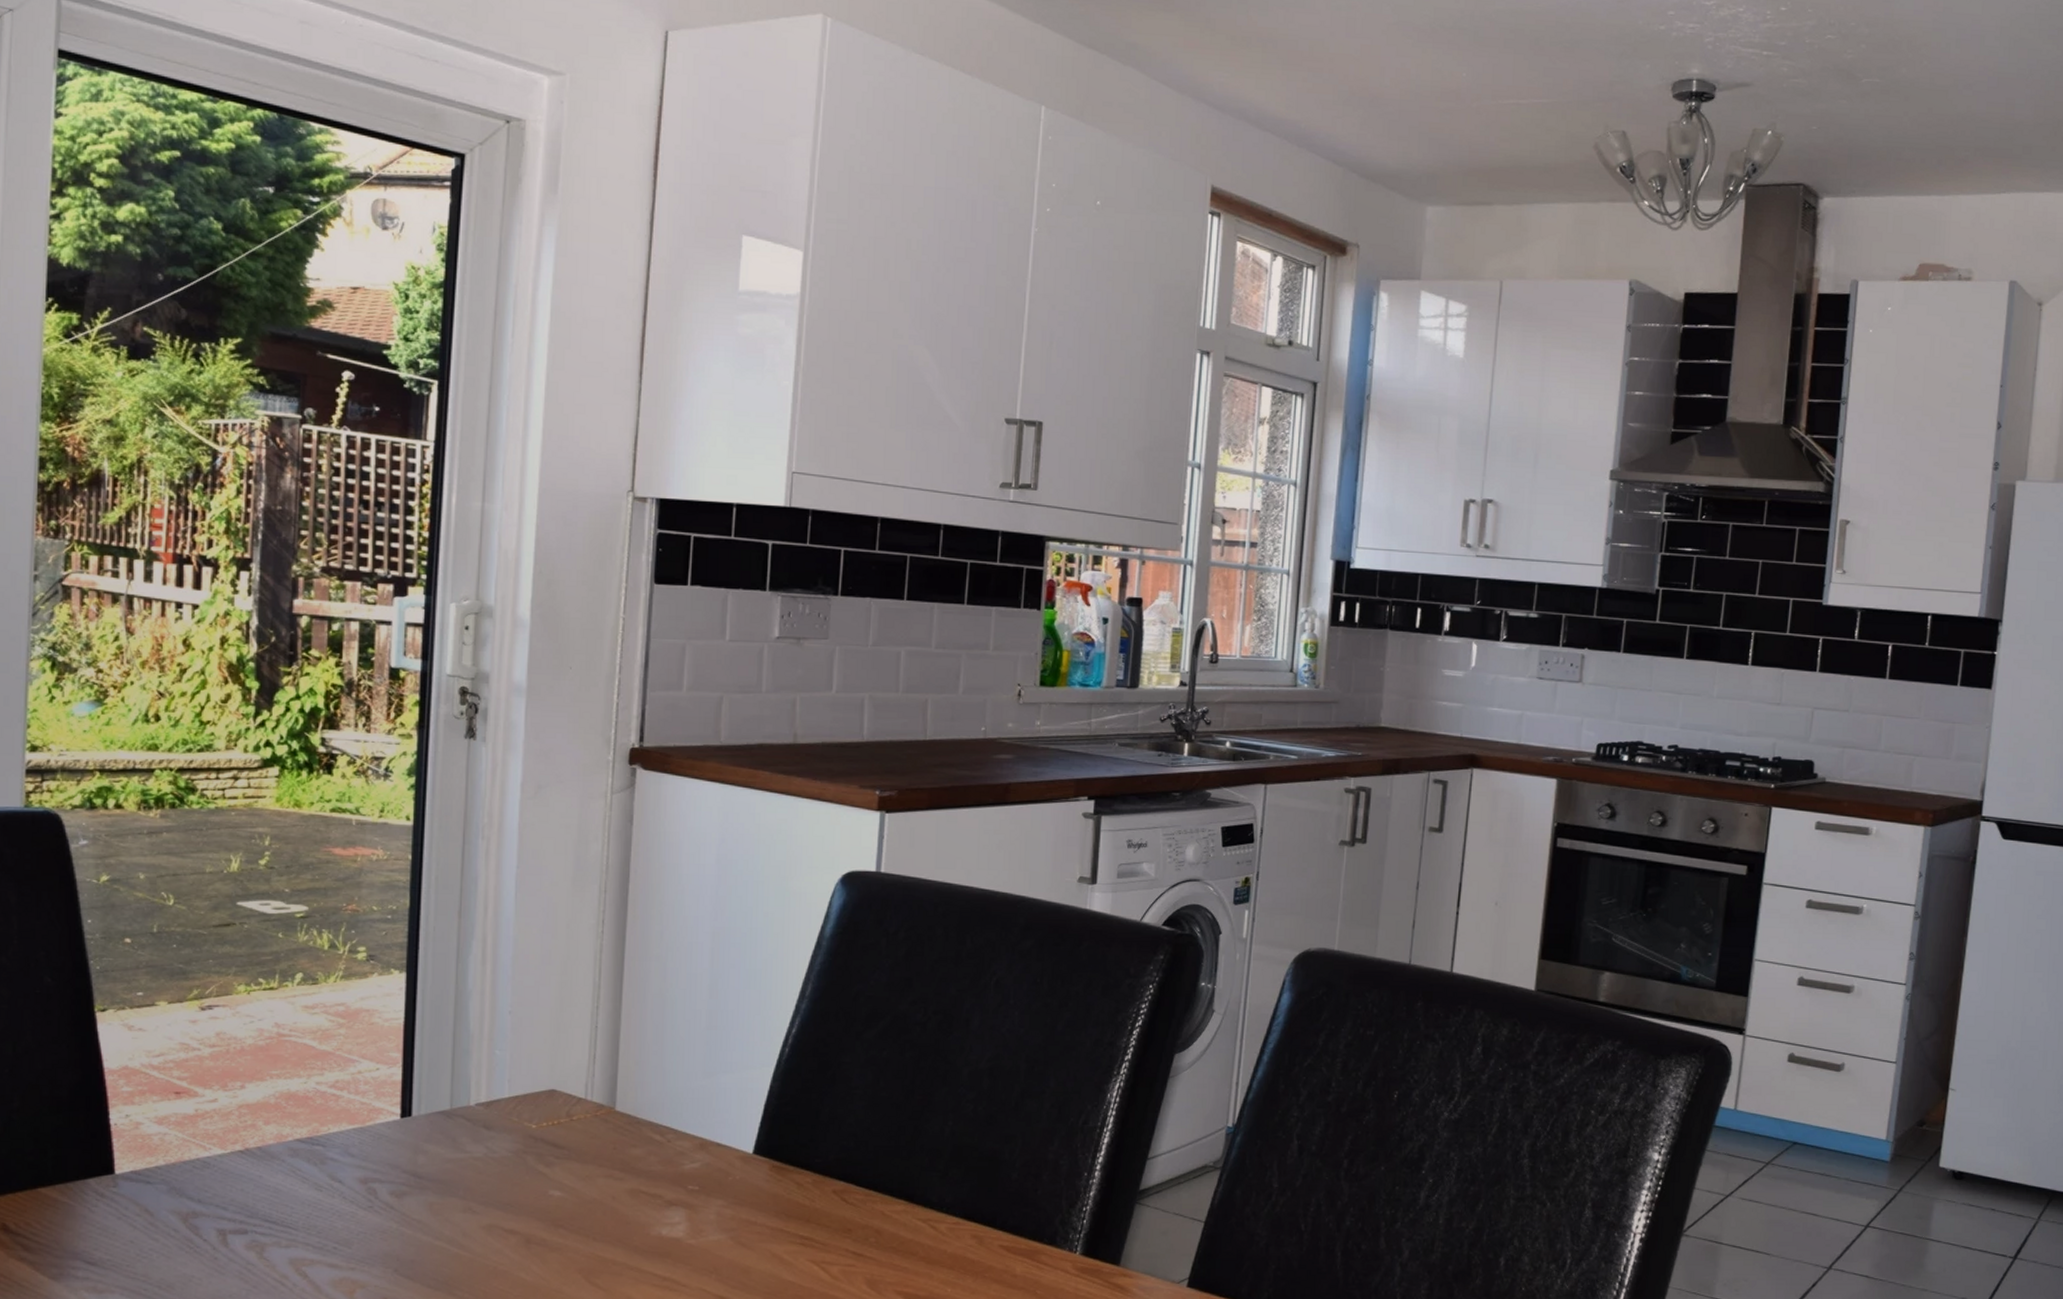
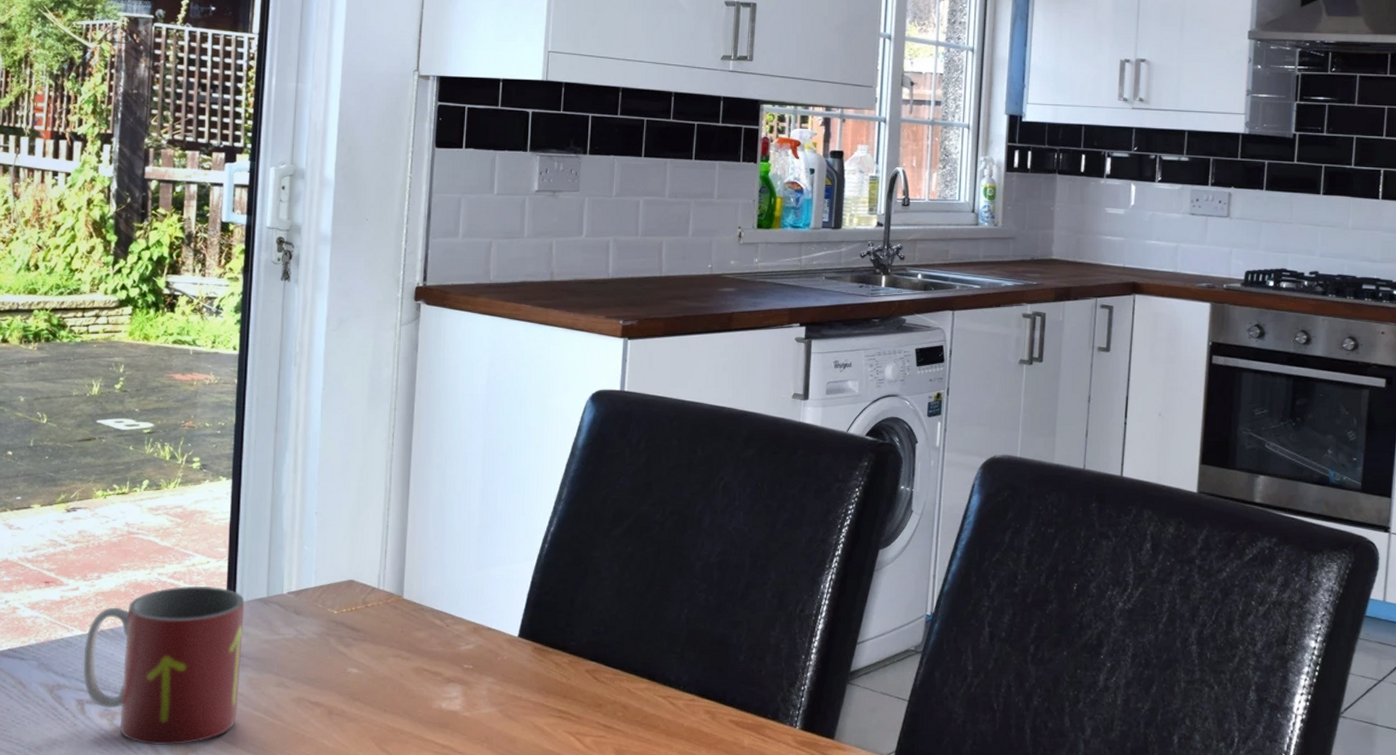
mug: none [224,1097,423,1282] -> present [83,586,245,746]

